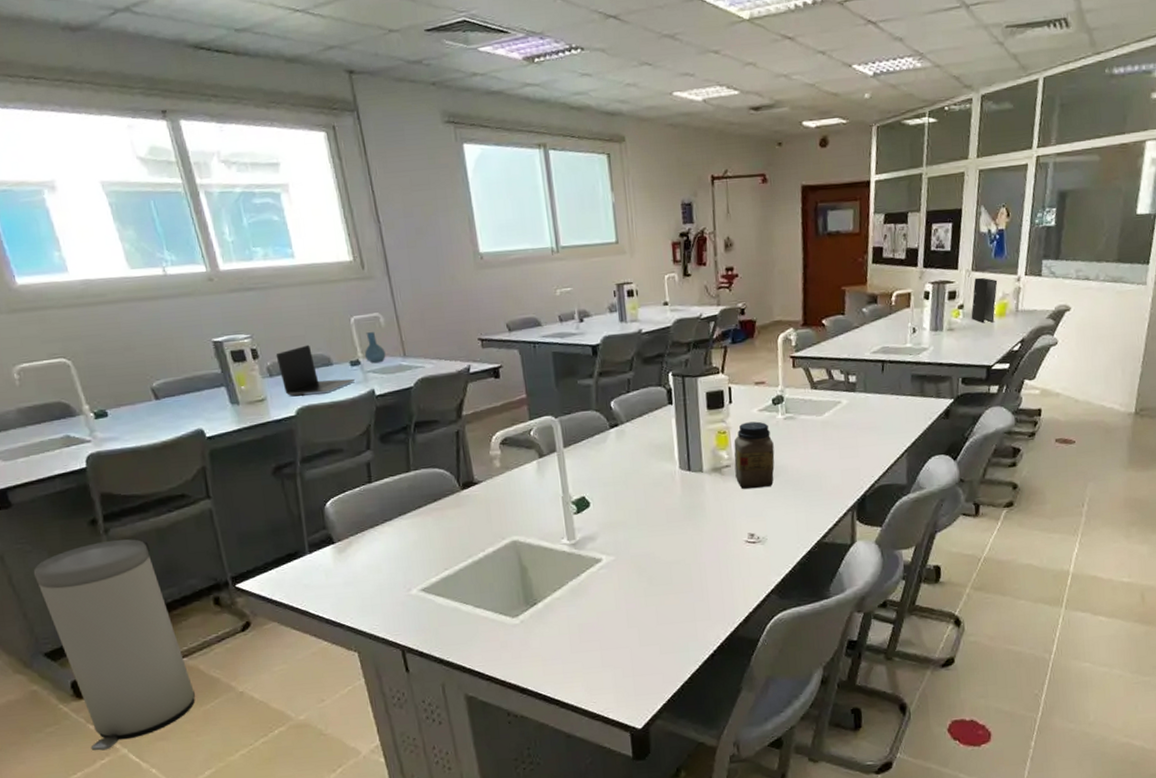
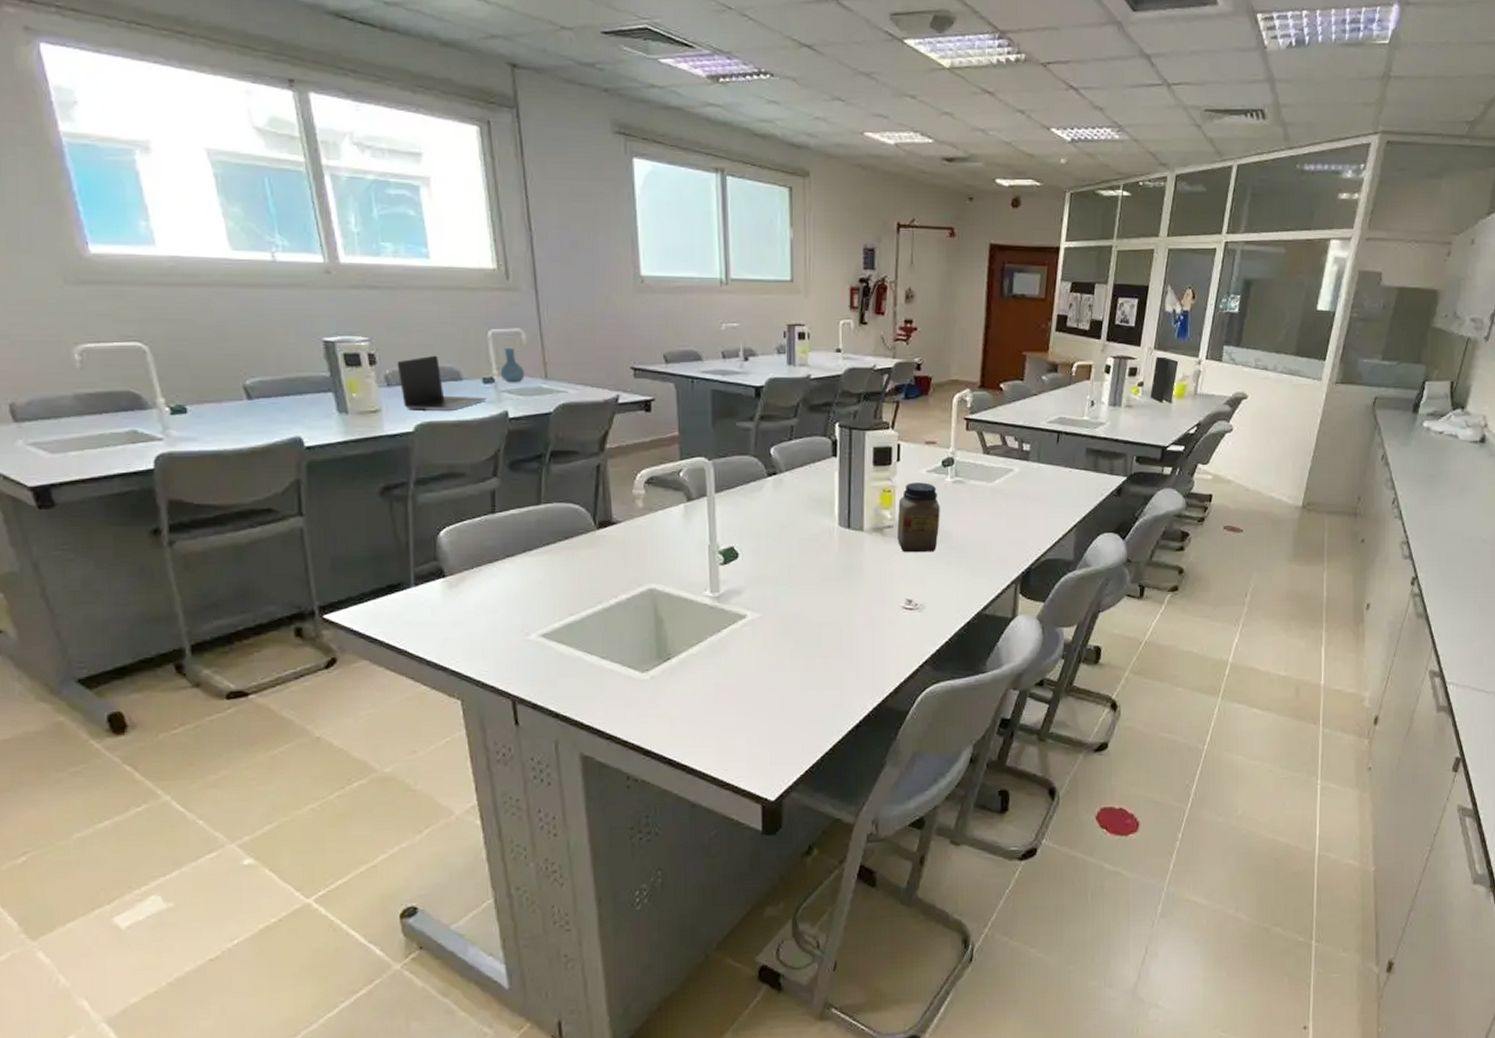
pedal bin: present [33,539,195,751] -> none [74,554,261,797]

